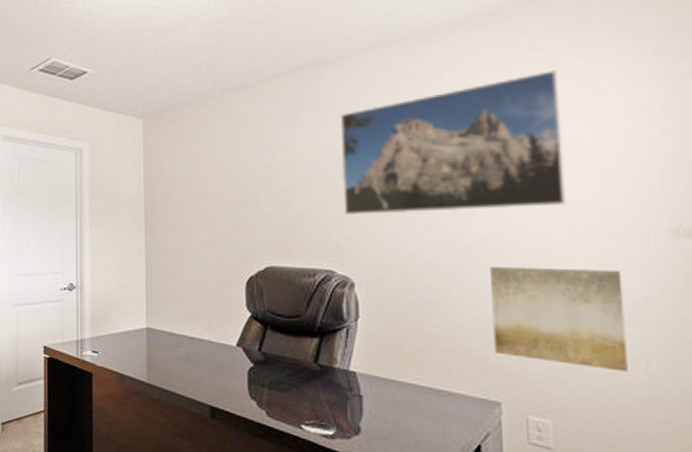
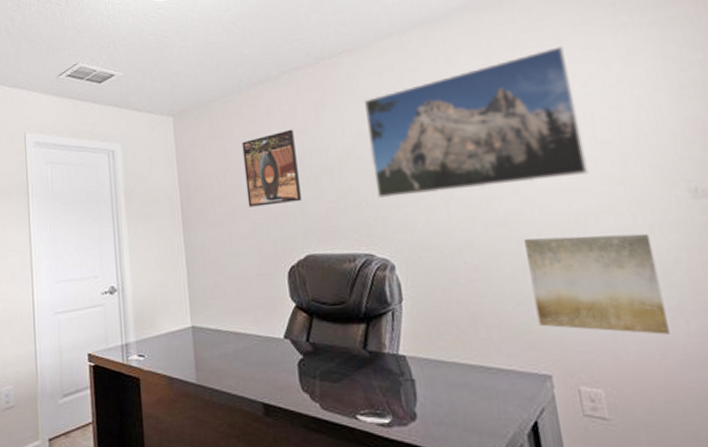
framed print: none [211,139,266,215] -> present [242,129,301,207]

